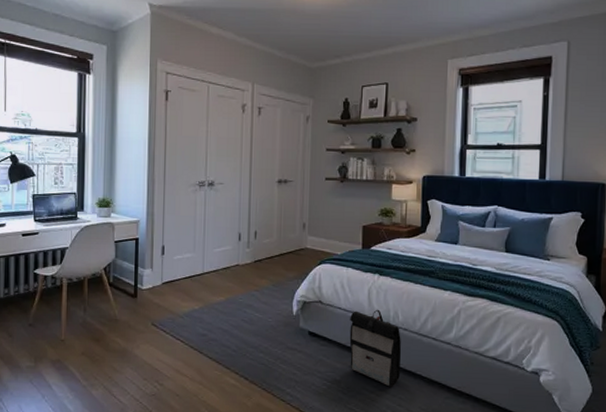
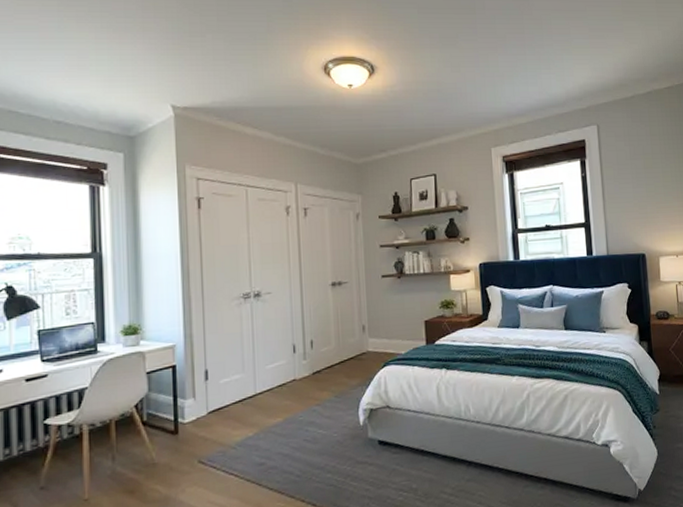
backpack: present [349,309,402,387] -> none [421,405,477,486]

